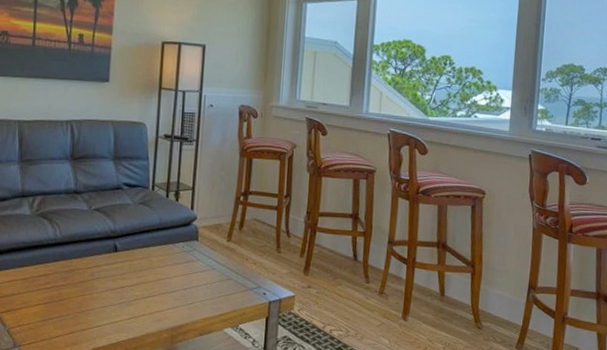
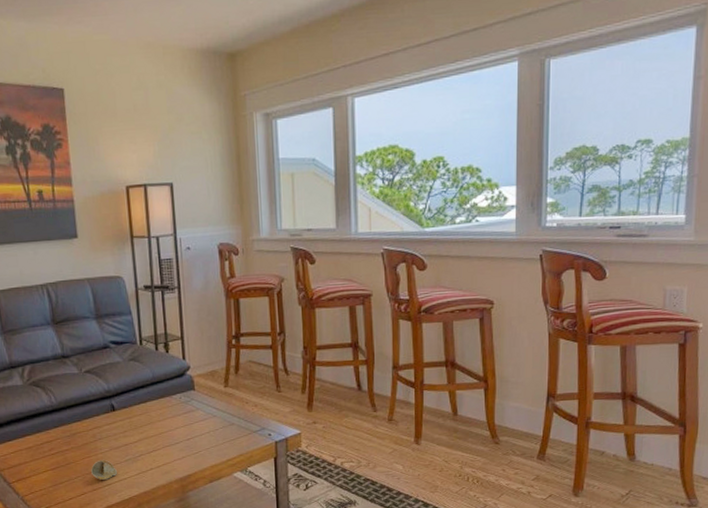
seashell: none [83,299,109,321] -> present [91,459,117,480]

